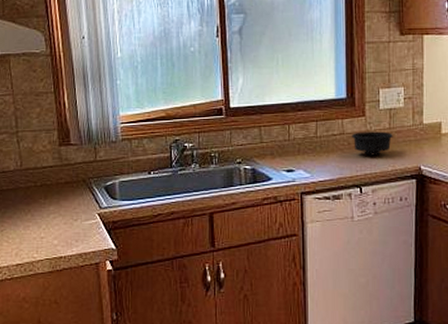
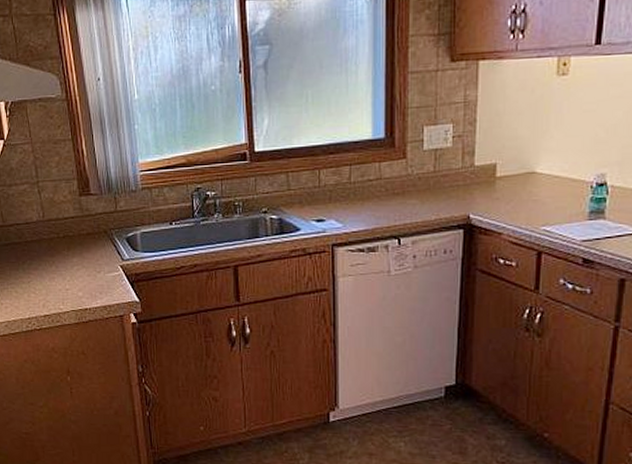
bowl: present [351,131,393,156] -> none [389,175,438,203]

